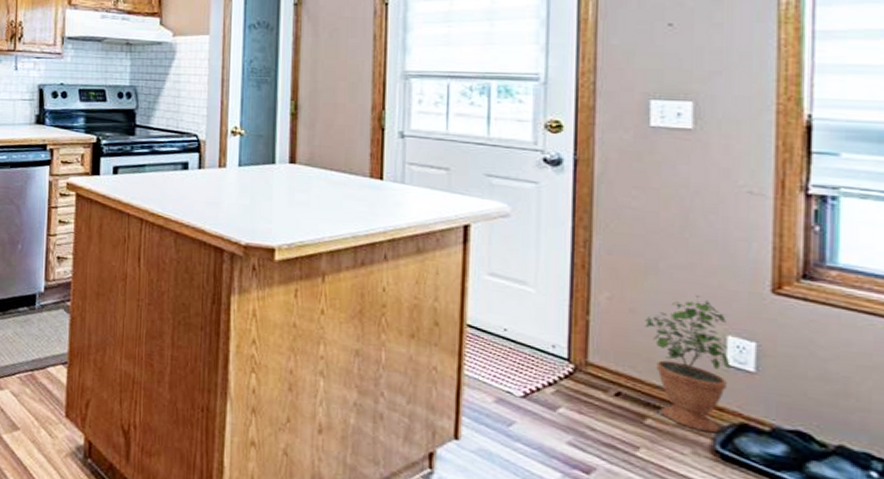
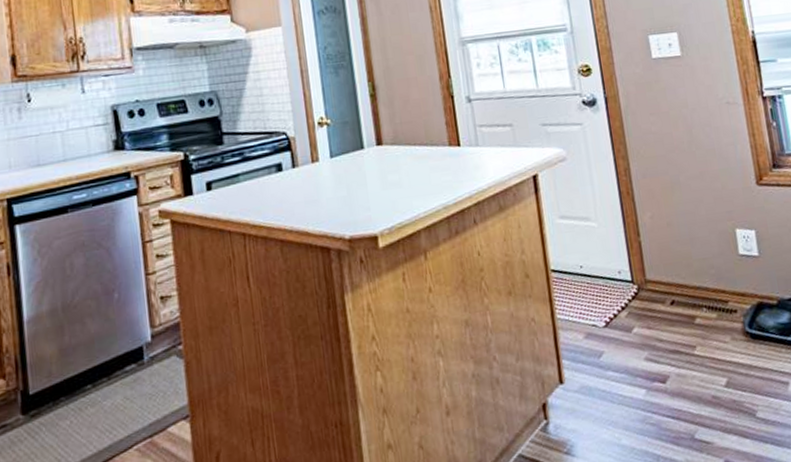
potted plant: present [645,296,731,433] -> none [679,199,746,318]

